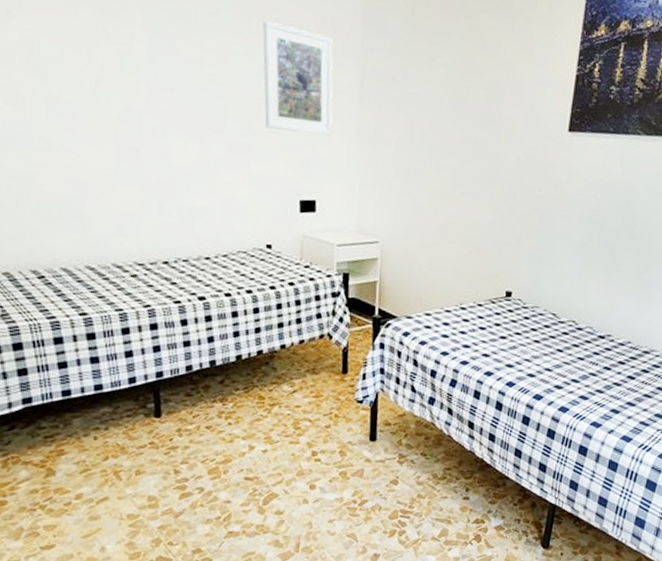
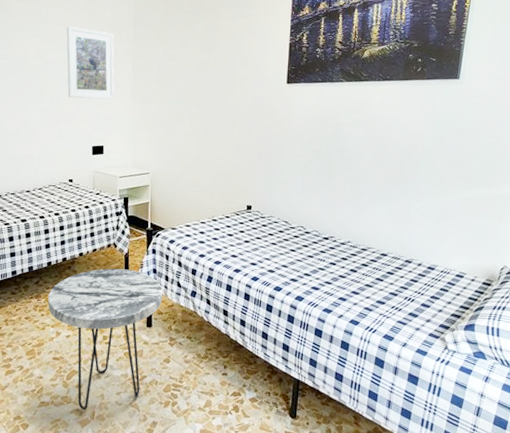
side table: none [236,366,392,541] -> present [47,268,163,410]

